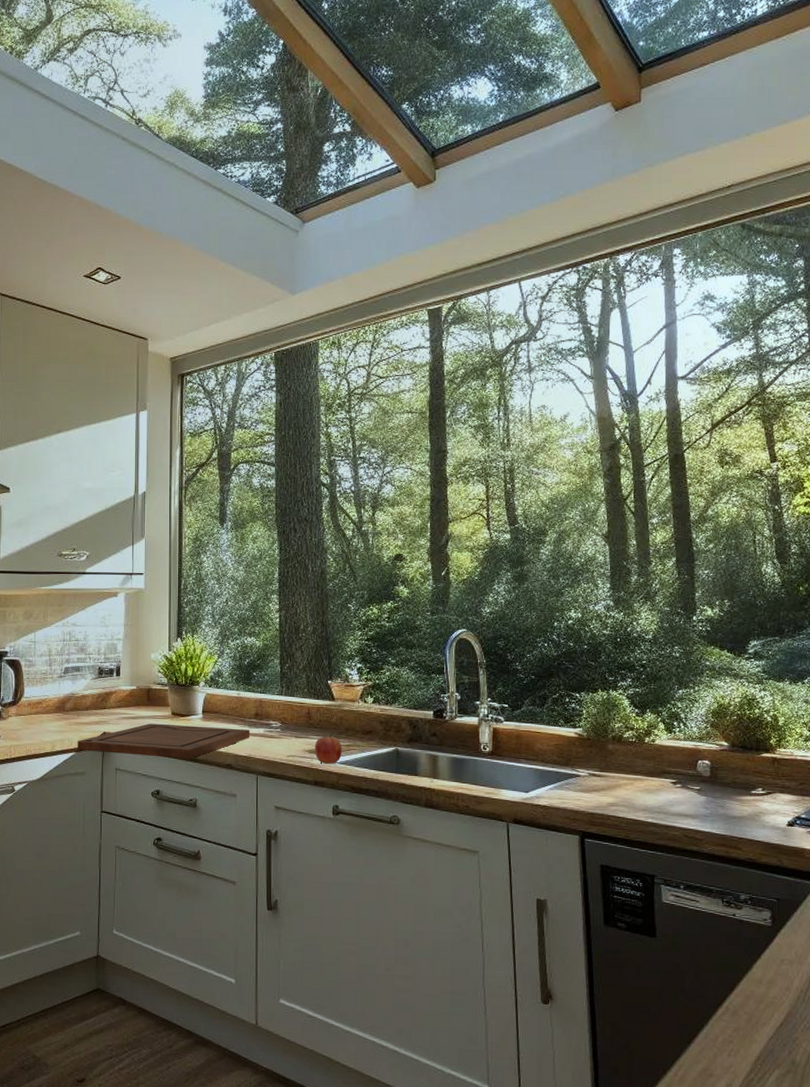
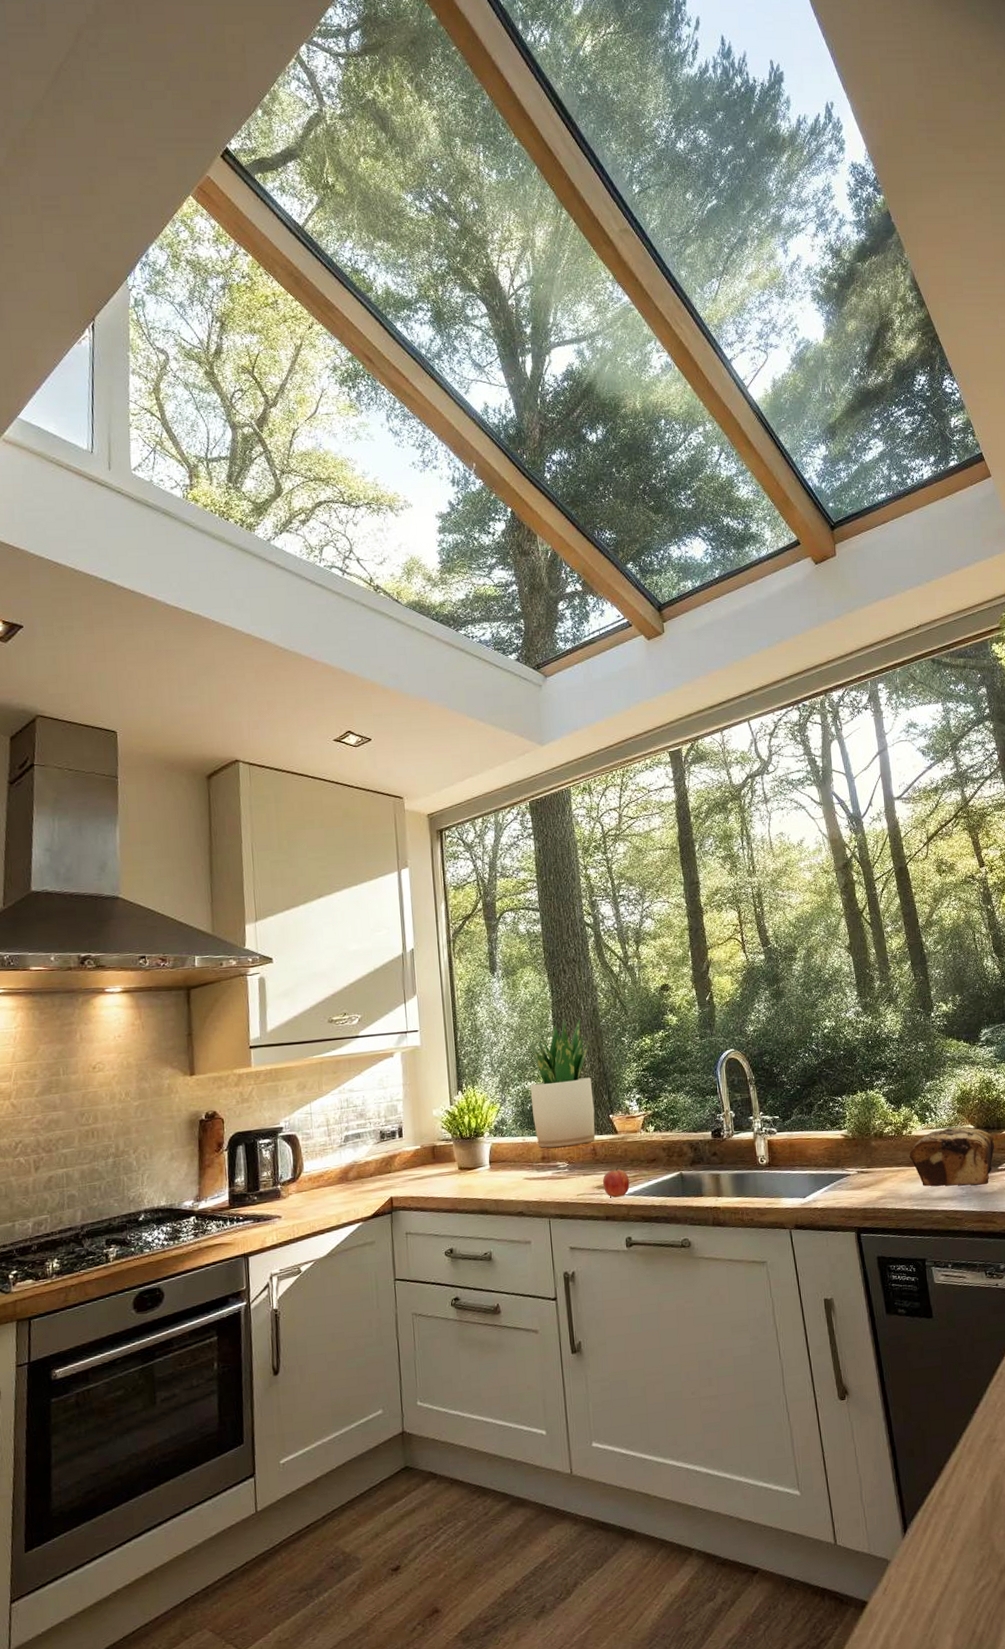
cutting board: present [77,723,250,759] -> none [363,1174,539,1220]
planter: none [249,577,314,707] -> present [527,1018,595,1148]
bread loaf: none [649,741,750,807] -> present [909,1127,995,1187]

